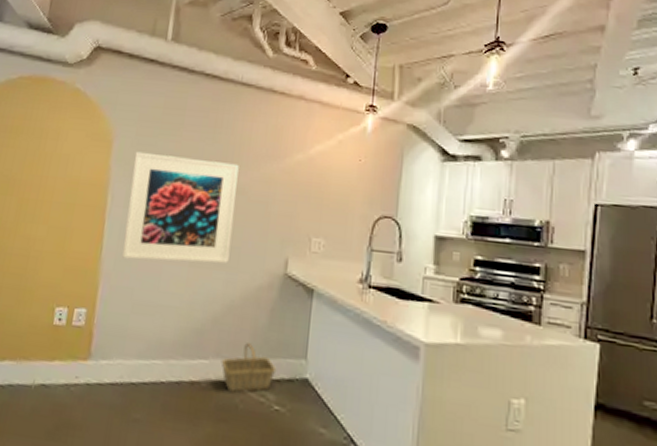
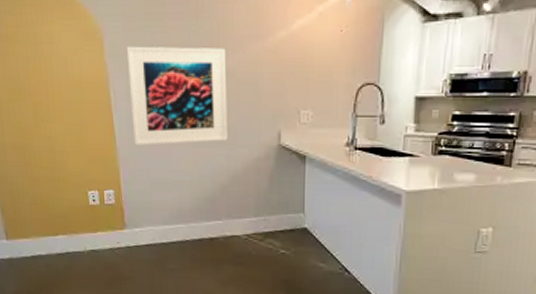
basket: present [221,343,277,392] -> none [233,205,280,243]

